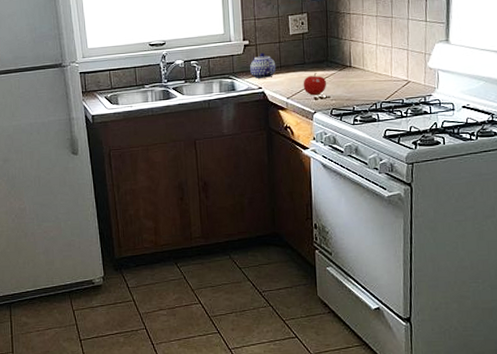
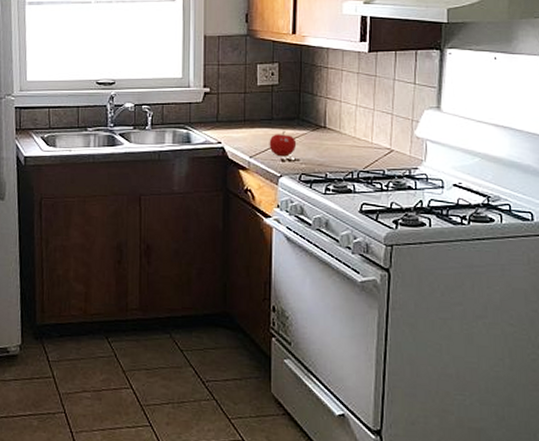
teapot: present [250,52,276,79] -> none [209,103,240,132]

